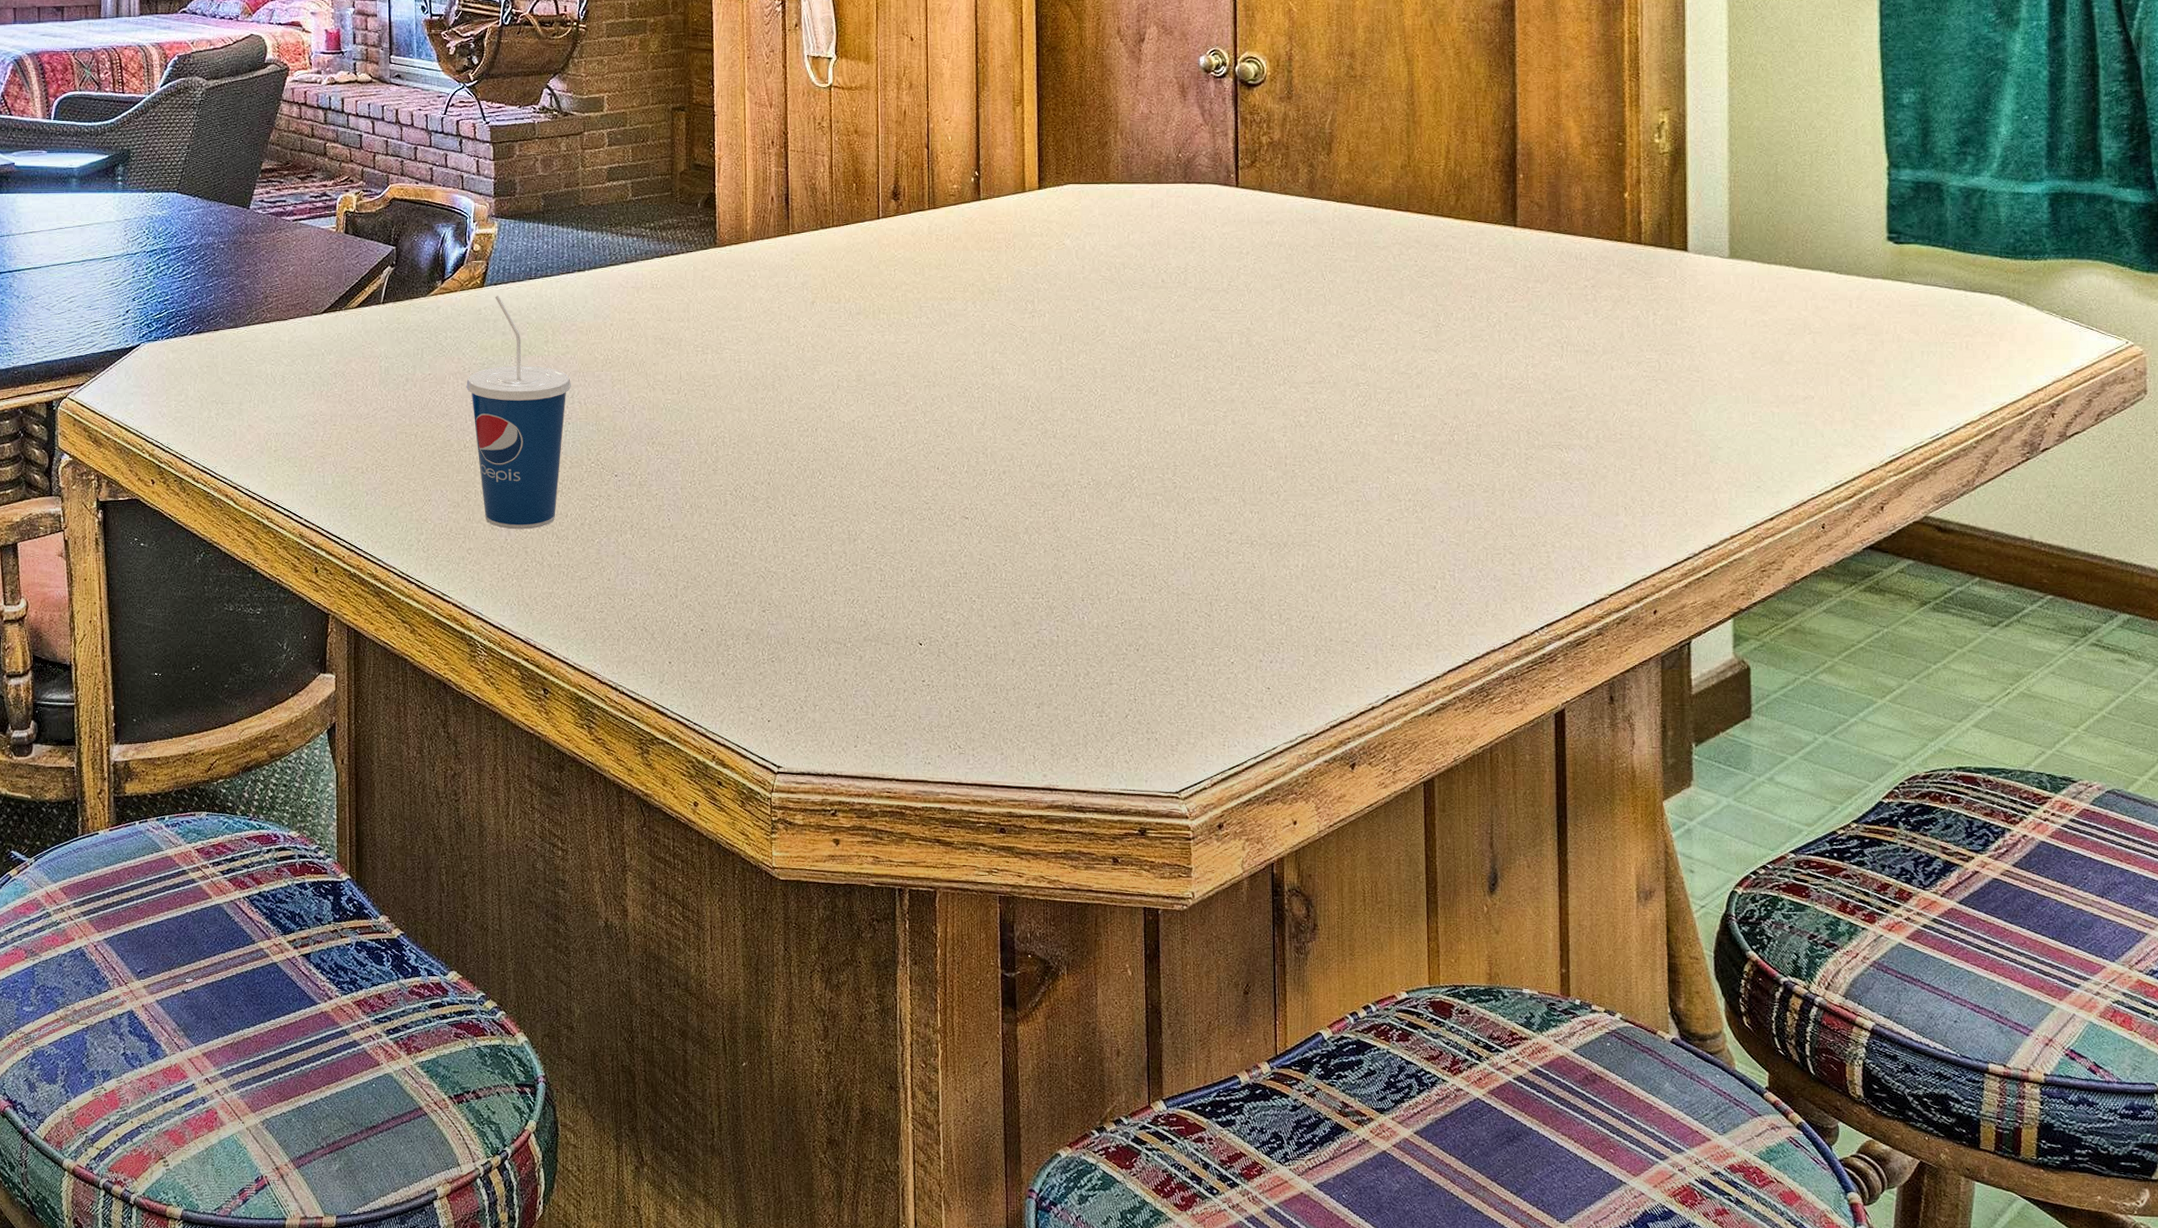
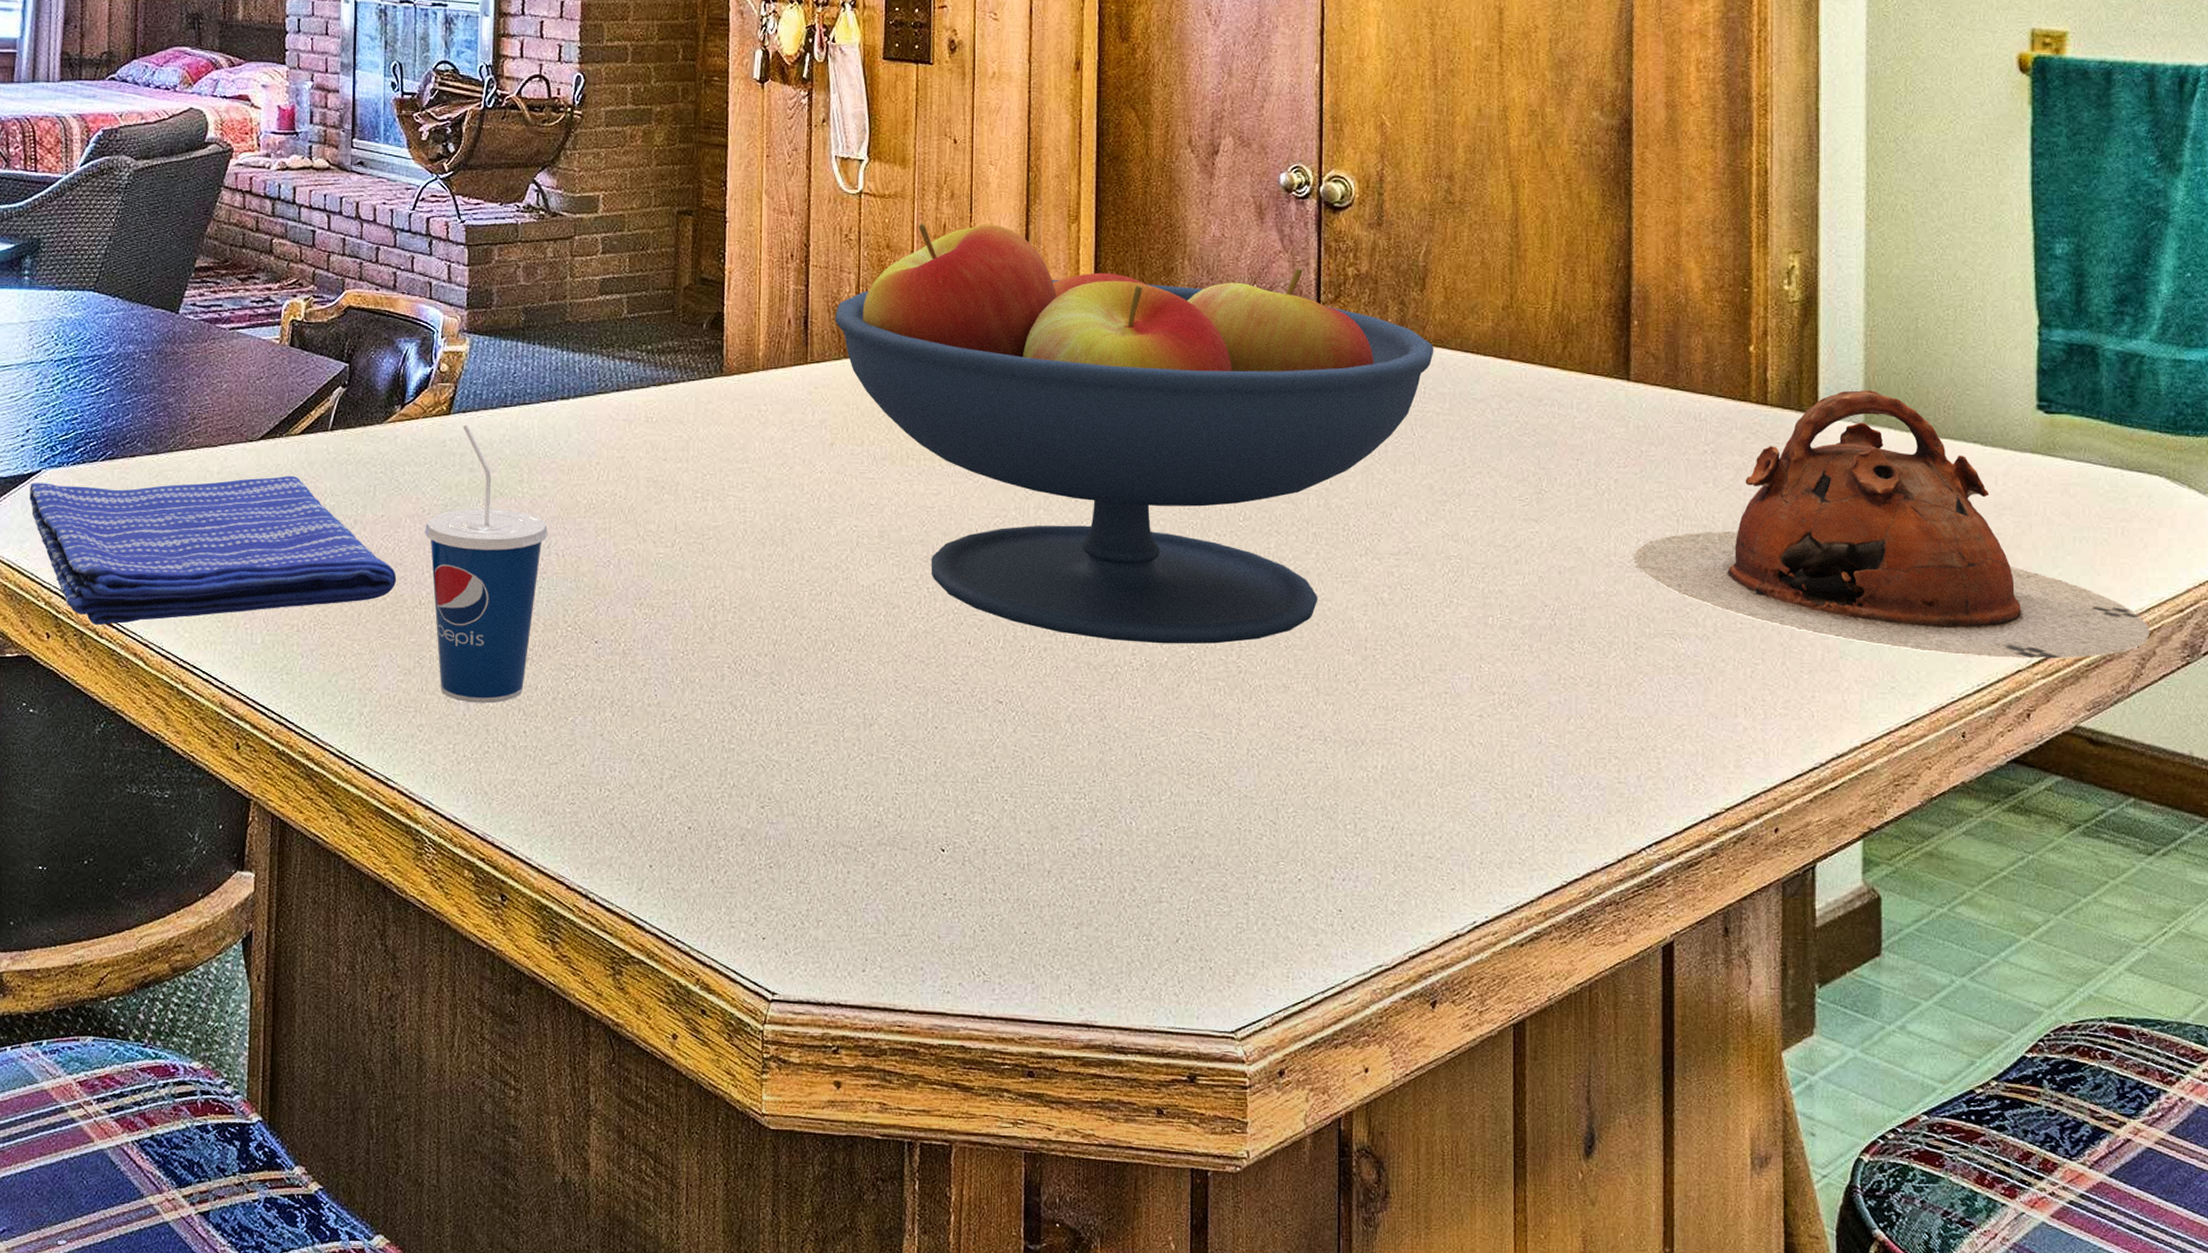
dish towel: none [131,342,444,472] -> present [29,475,397,625]
fruit bowl: none [811,109,1341,465] -> present [834,223,1434,644]
teapot: none [1522,229,1993,459] -> present [1633,390,2151,659]

